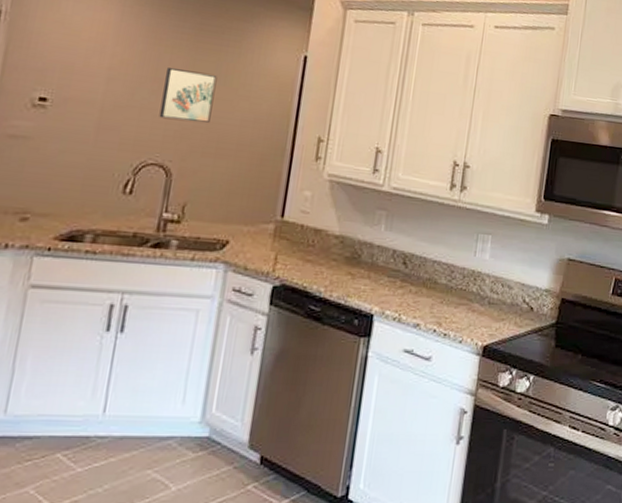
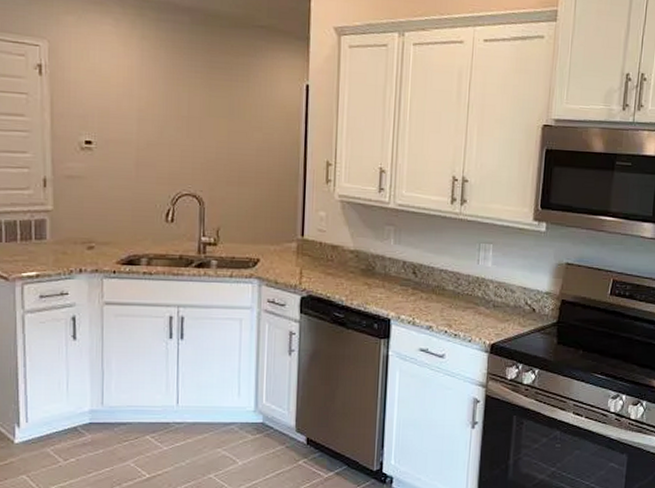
wall art: present [159,68,218,123] -> none [186,106,231,154]

